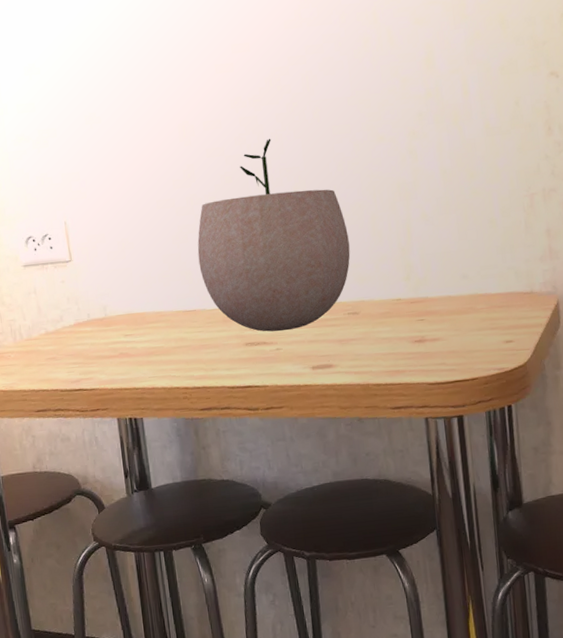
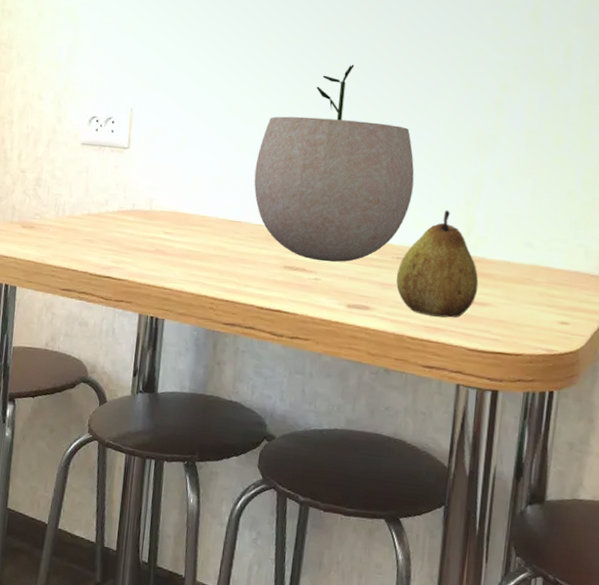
fruit: none [351,259,427,361] -> present [396,210,479,318]

